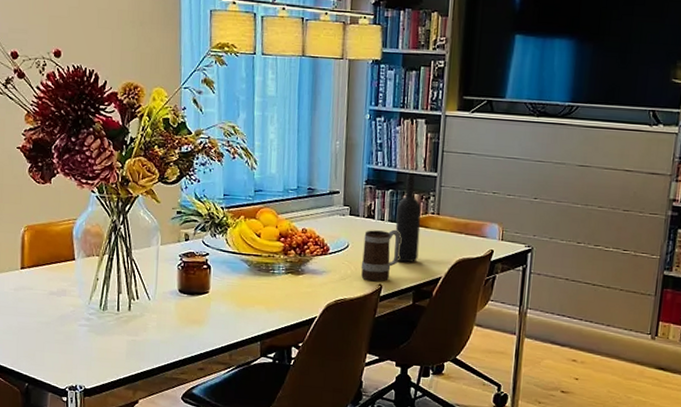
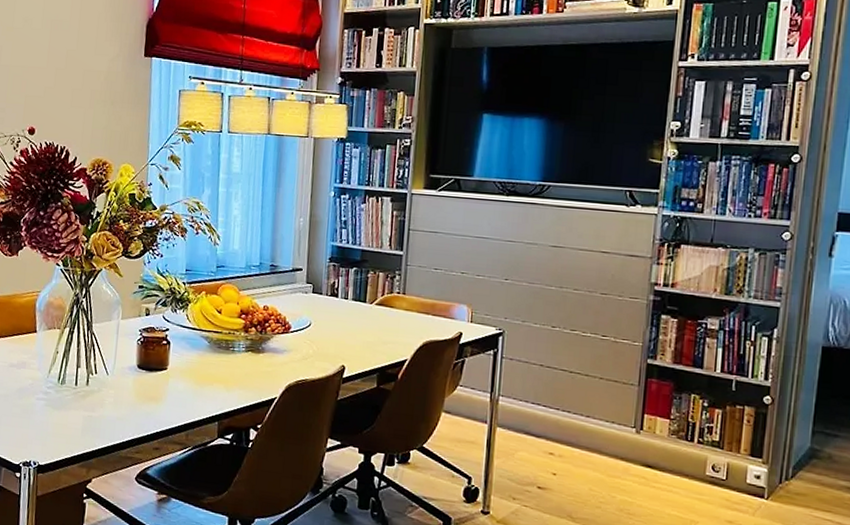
mug: present [361,229,401,282] -> none [323,308,365,363]
wine bottle: present [395,173,421,263] -> none [359,251,386,344]

